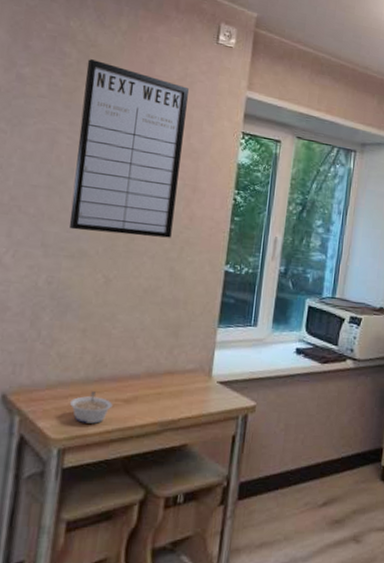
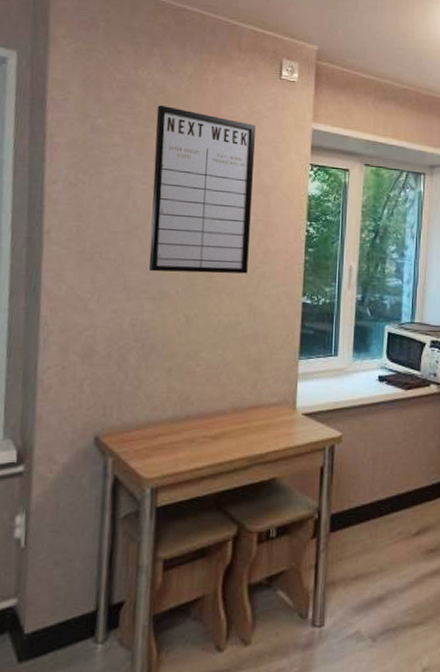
legume: present [69,391,113,424] -> none [159,429,201,461]

